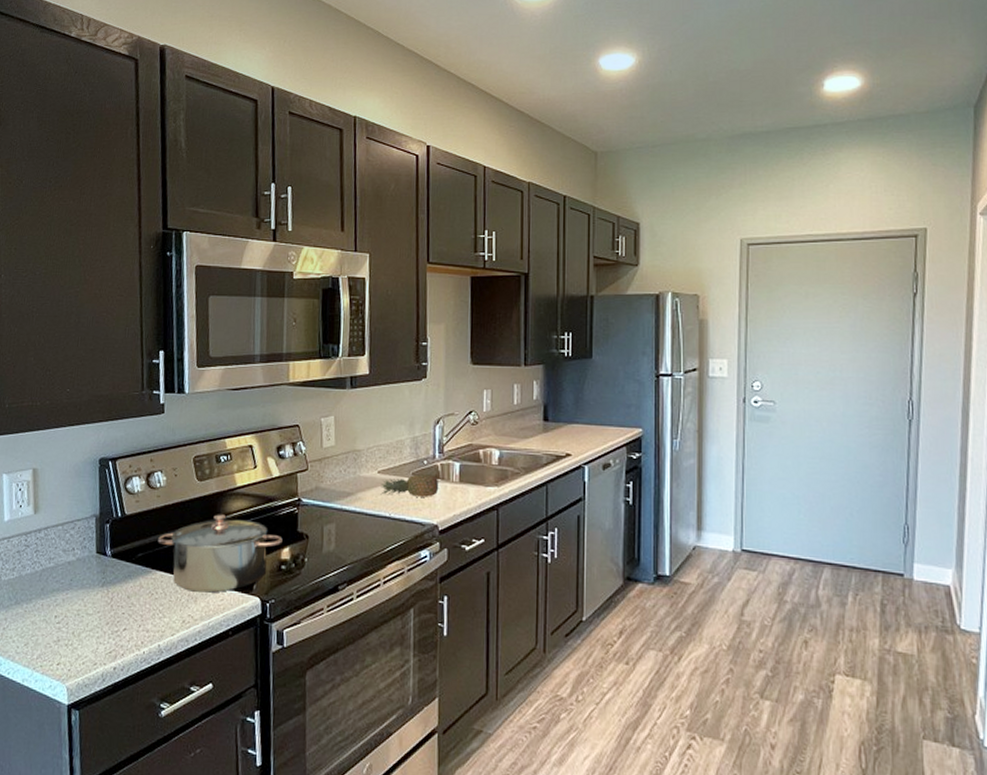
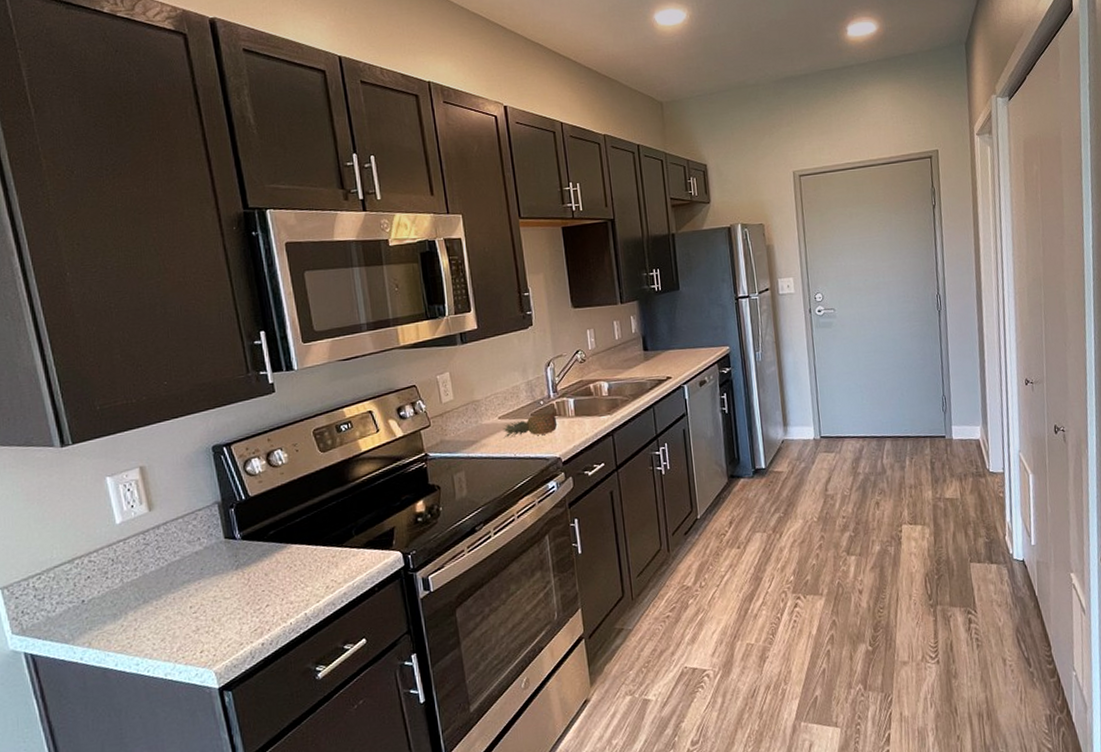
cooking pot: present [157,514,283,593] -> none [287,480,415,558]

